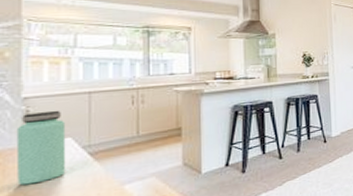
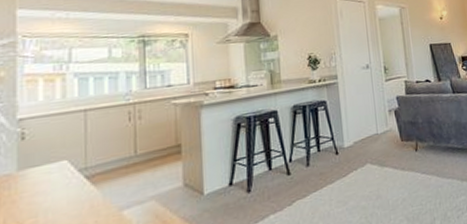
bottle: present [16,110,66,186] -> none [11,130,63,215]

